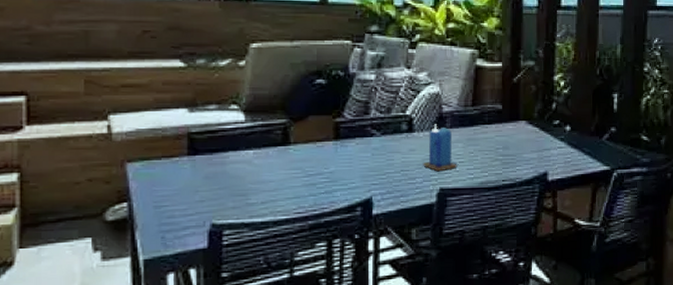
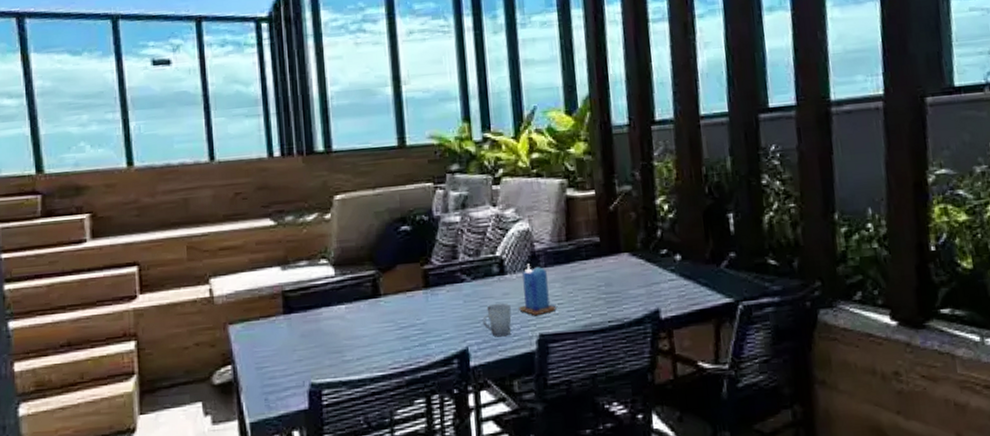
cup: none [388,158,416,189] -> present [482,303,512,337]

